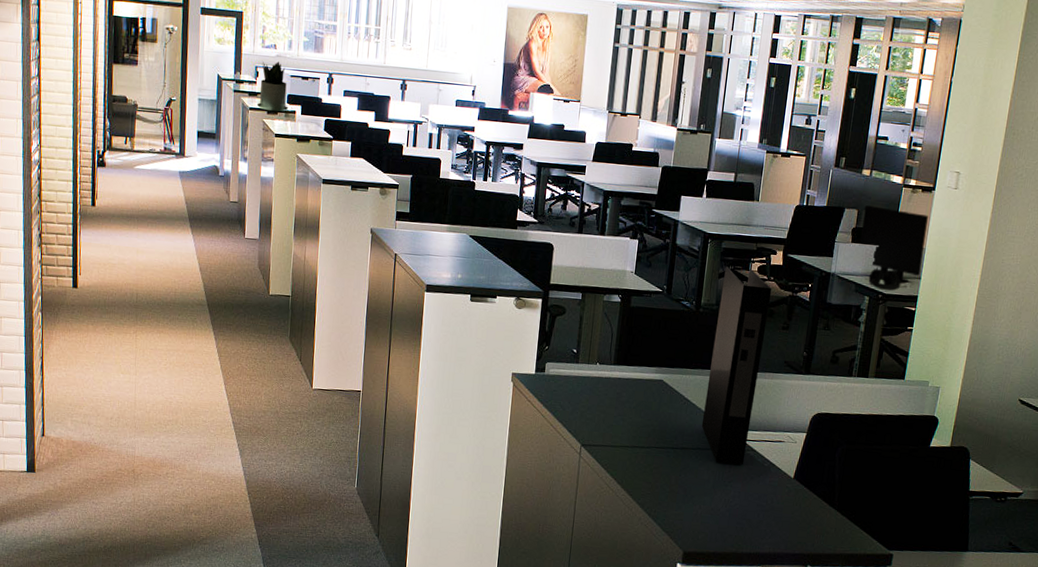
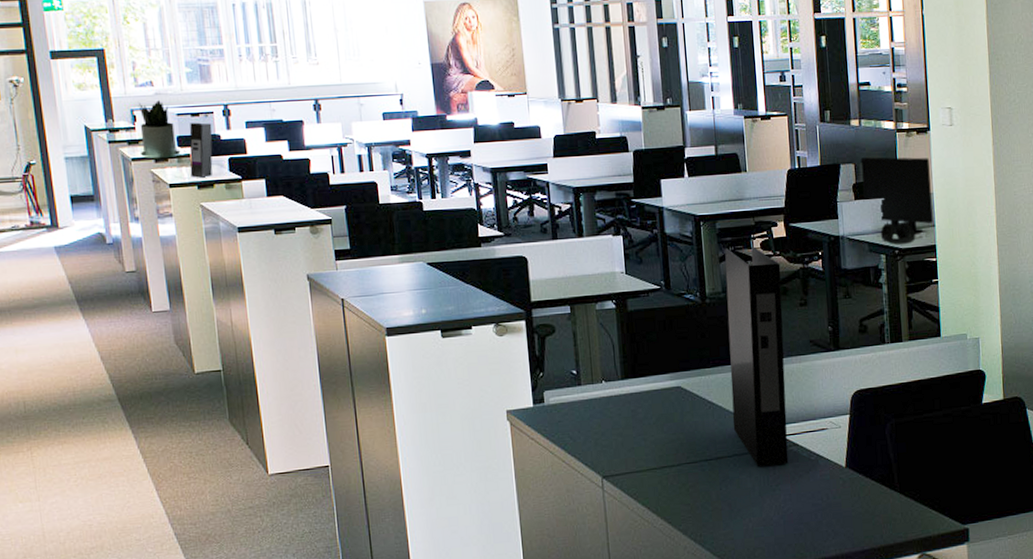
binder: none [293,84,317,133] -> present [189,122,213,178]

